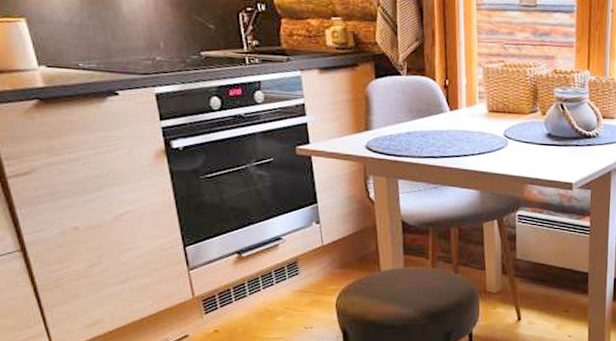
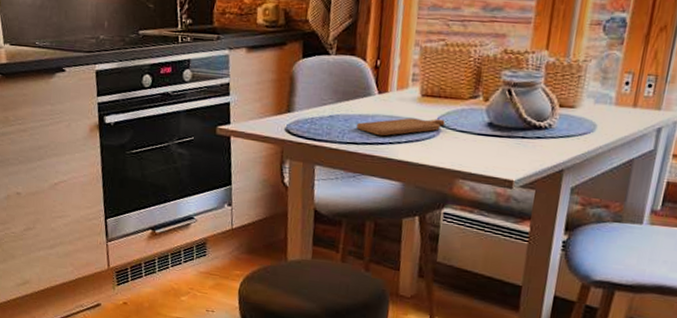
chopping board: none [433,132,511,149] -> present [357,117,445,136]

